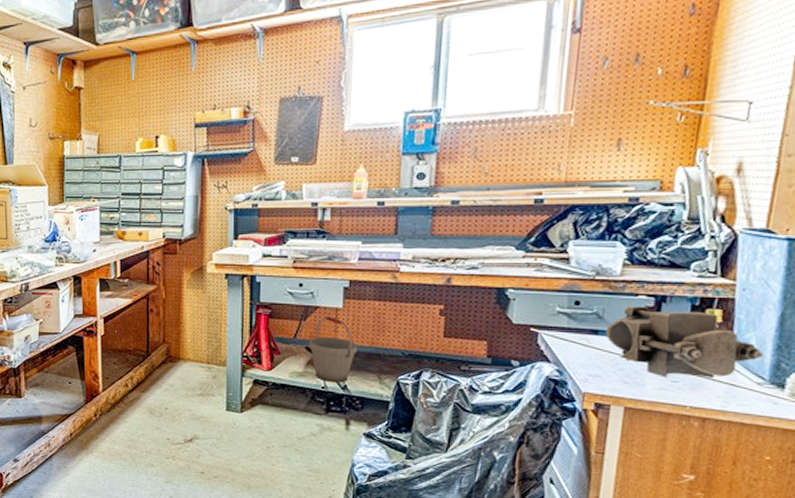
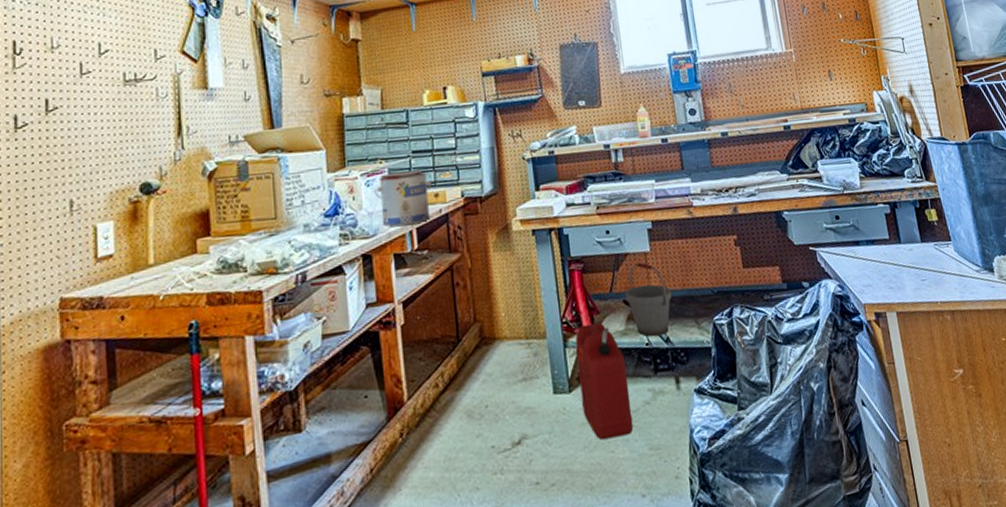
paint can: none [87,210,138,257] -> present [374,170,433,227]
fuel can: none [251,361,299,456] -> present [575,322,634,440]
clamp: present [605,306,763,379] -> none [863,212,972,278]

